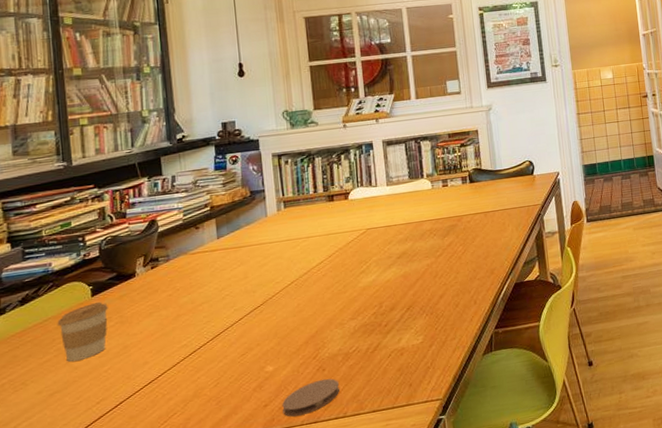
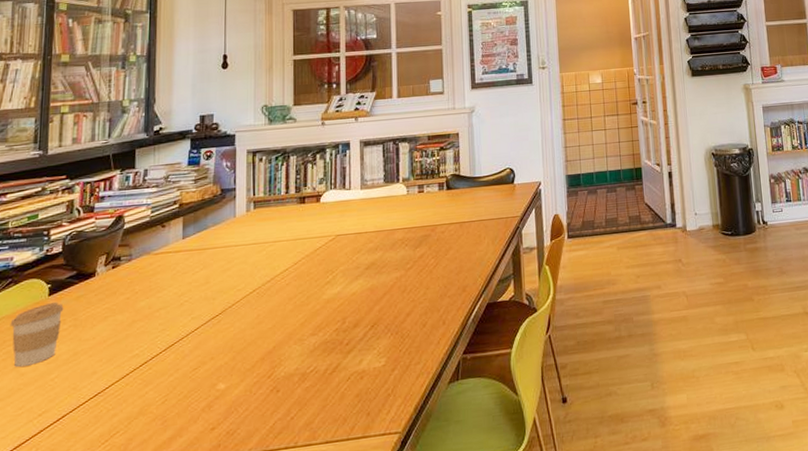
coaster: present [282,378,339,417] -> none [230,401,292,444]

